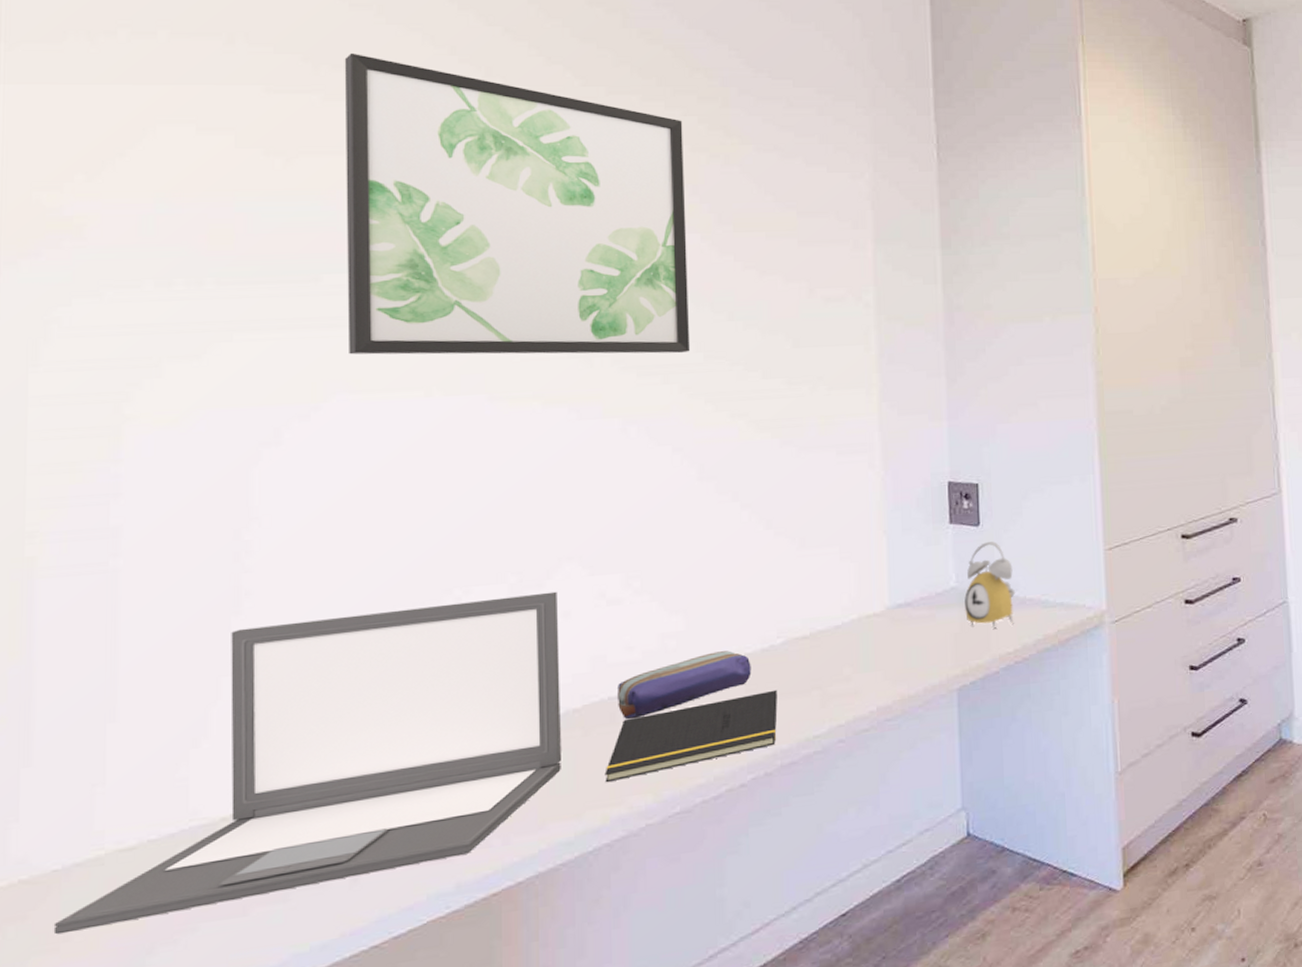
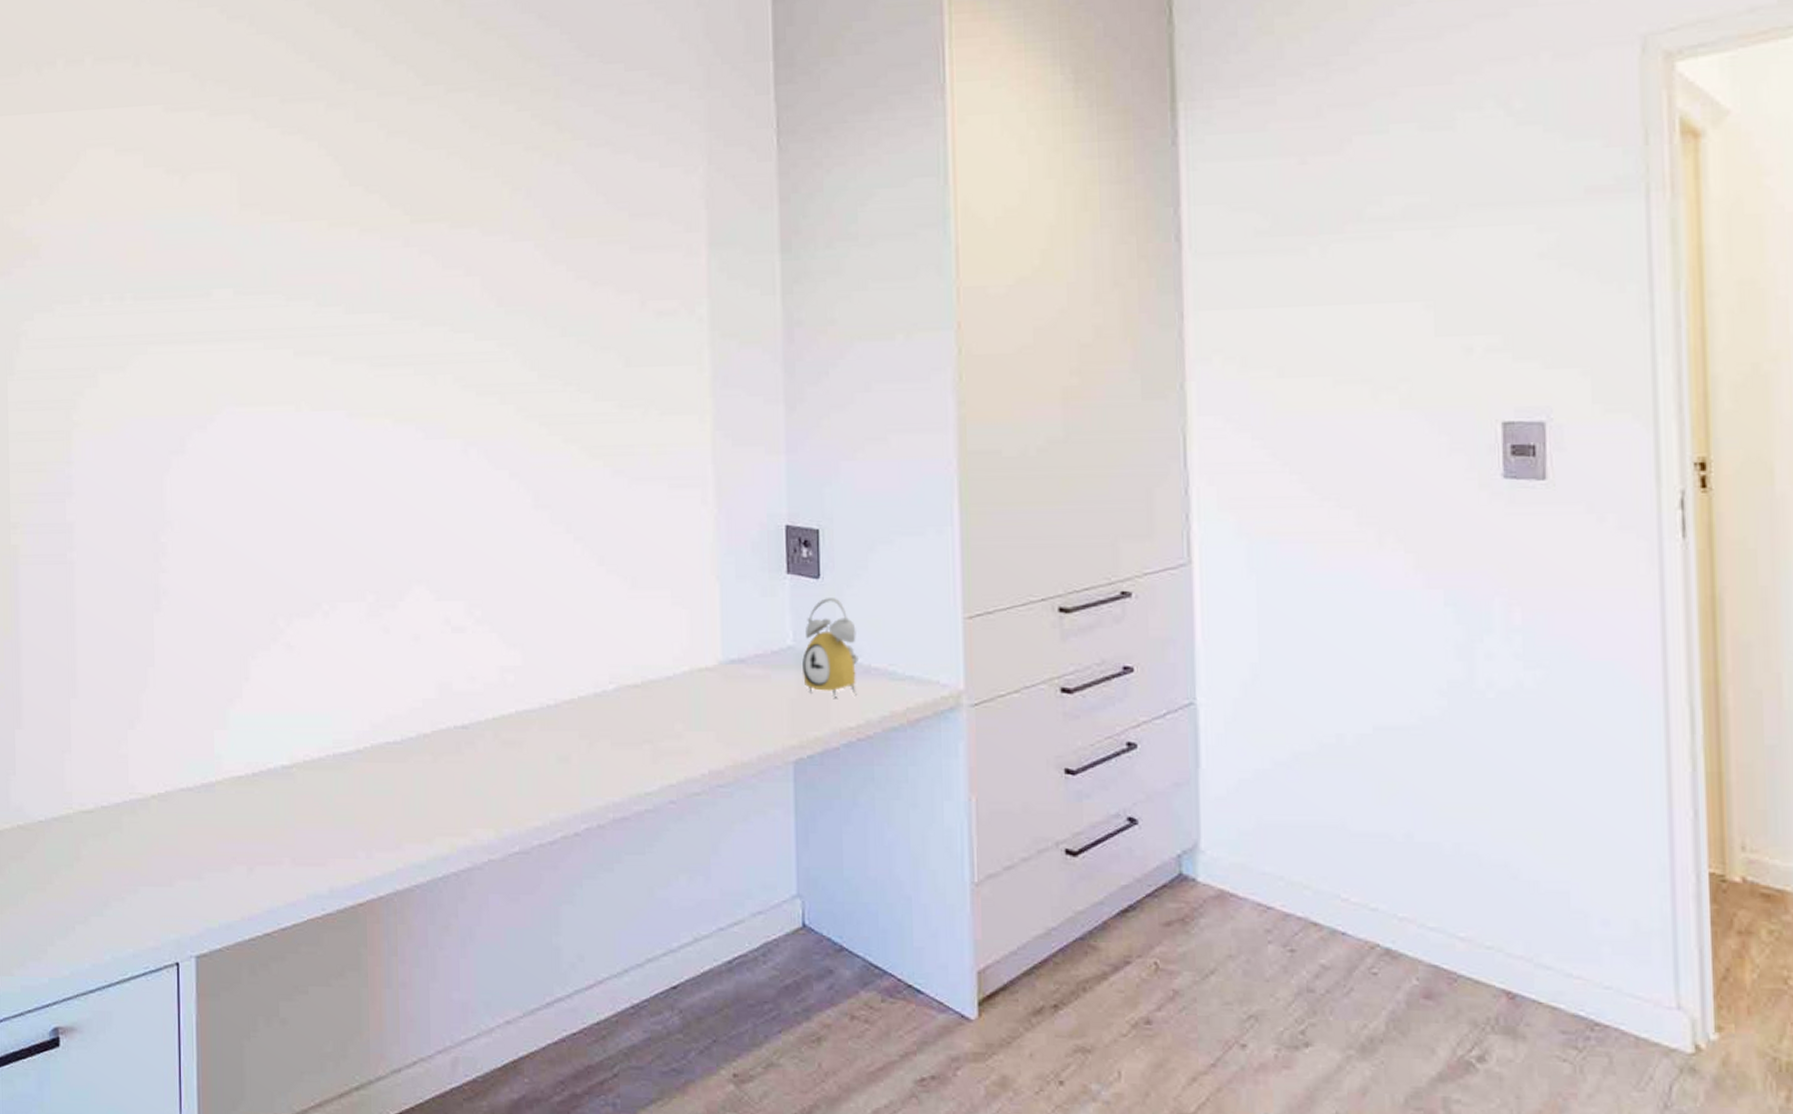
laptop: present [53,591,561,935] -> none [41,614,414,877]
wall art: present [344,52,691,355] -> none [224,66,526,372]
notepad: present [604,689,778,783] -> none [451,738,610,812]
pencil case: present [618,650,752,719] -> none [462,691,585,751]

